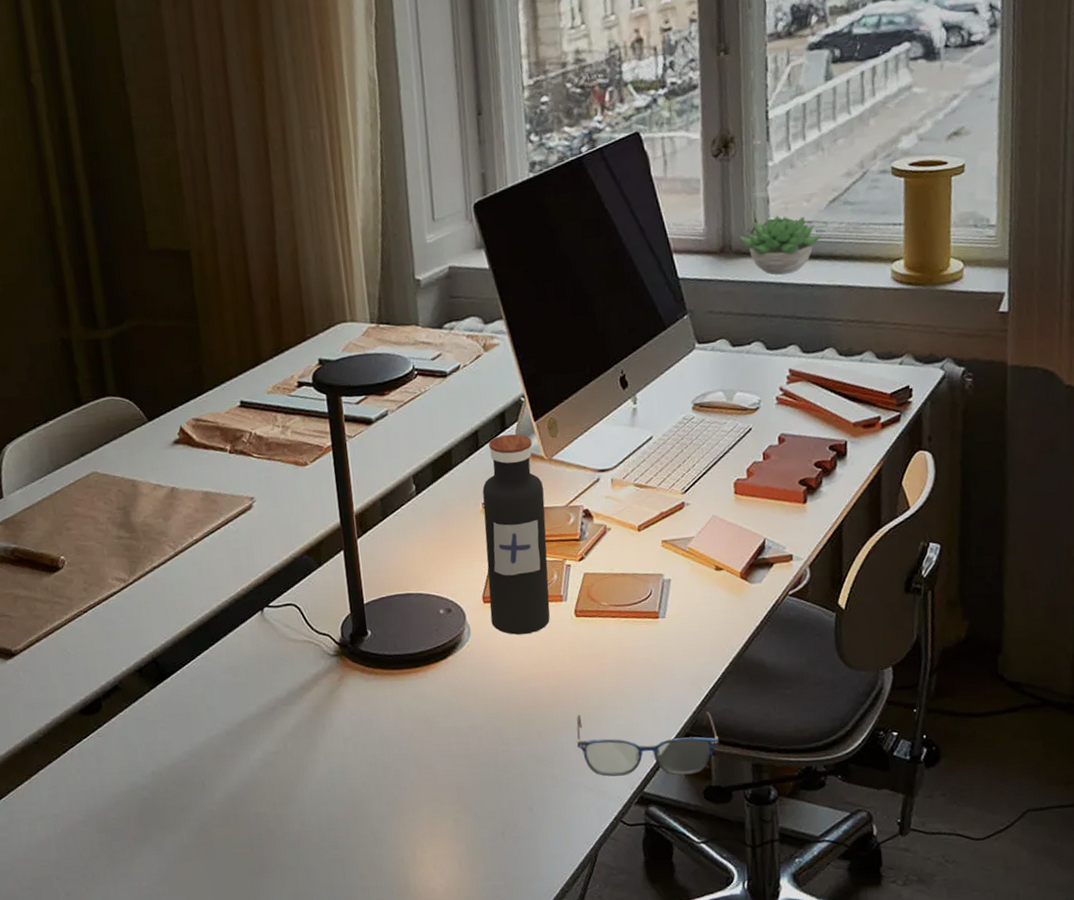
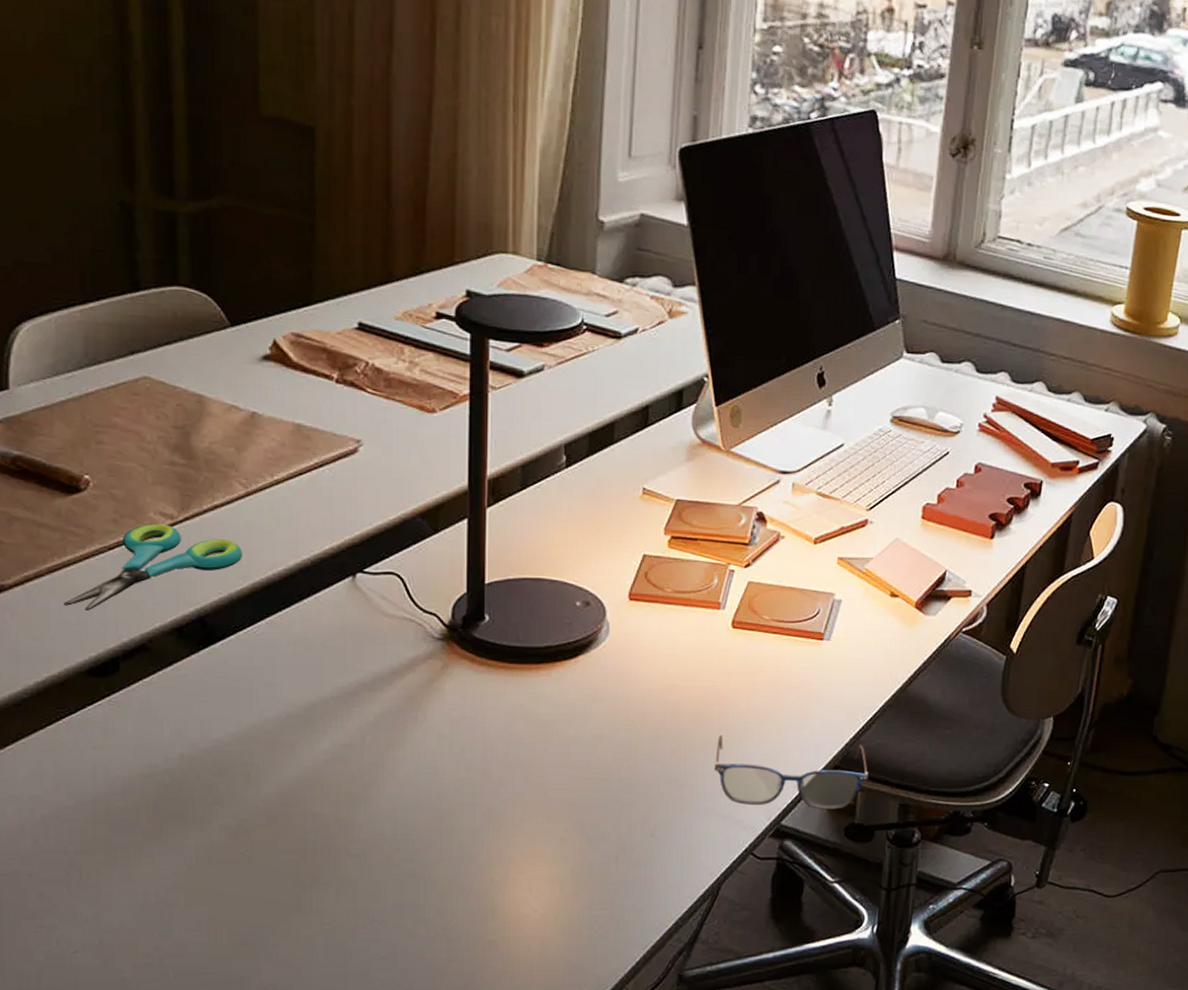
scissors: none [58,587,178,663] -> present [64,523,242,611]
water bottle: present [482,434,550,635] -> none [635,415,716,641]
succulent plant: present [740,215,822,276] -> none [966,233,1049,297]

